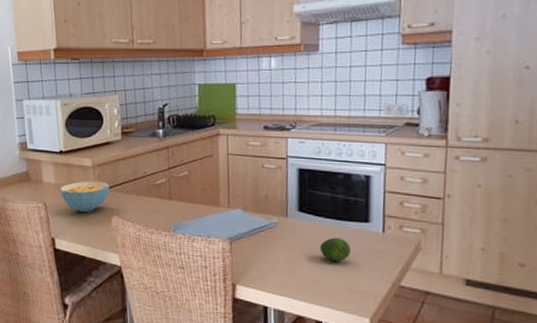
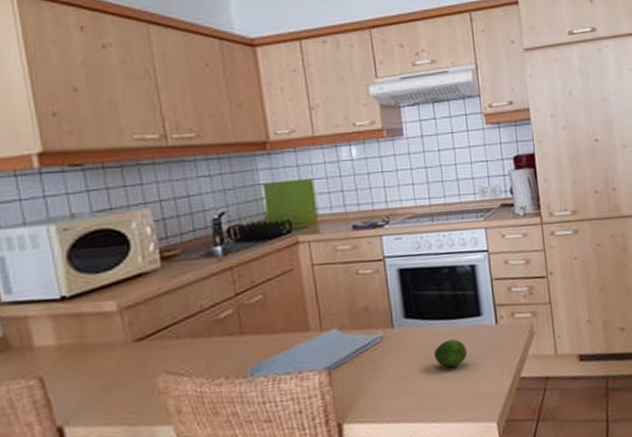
cereal bowl: present [59,181,110,213] -> none [65,329,150,380]

